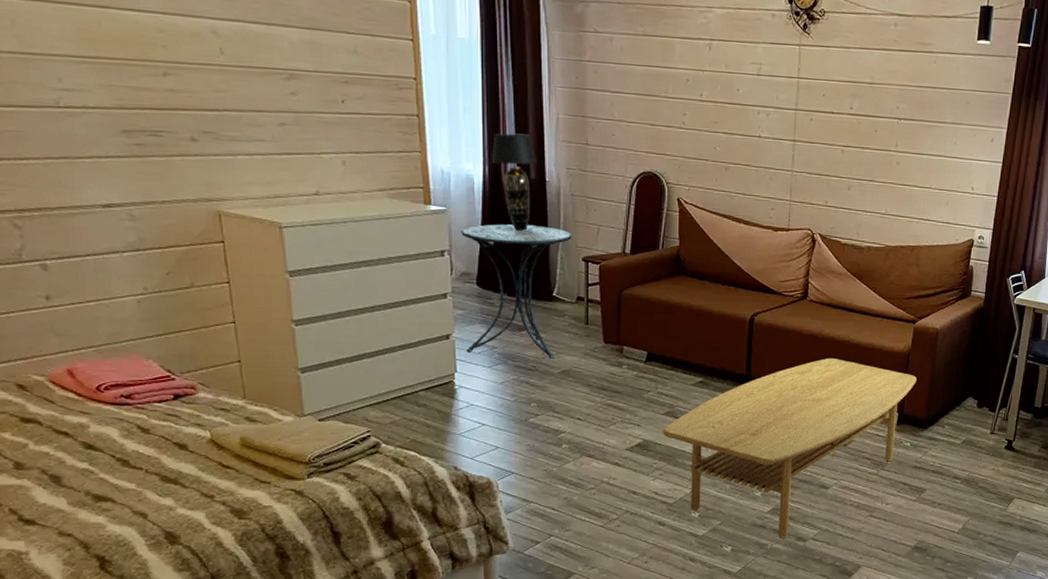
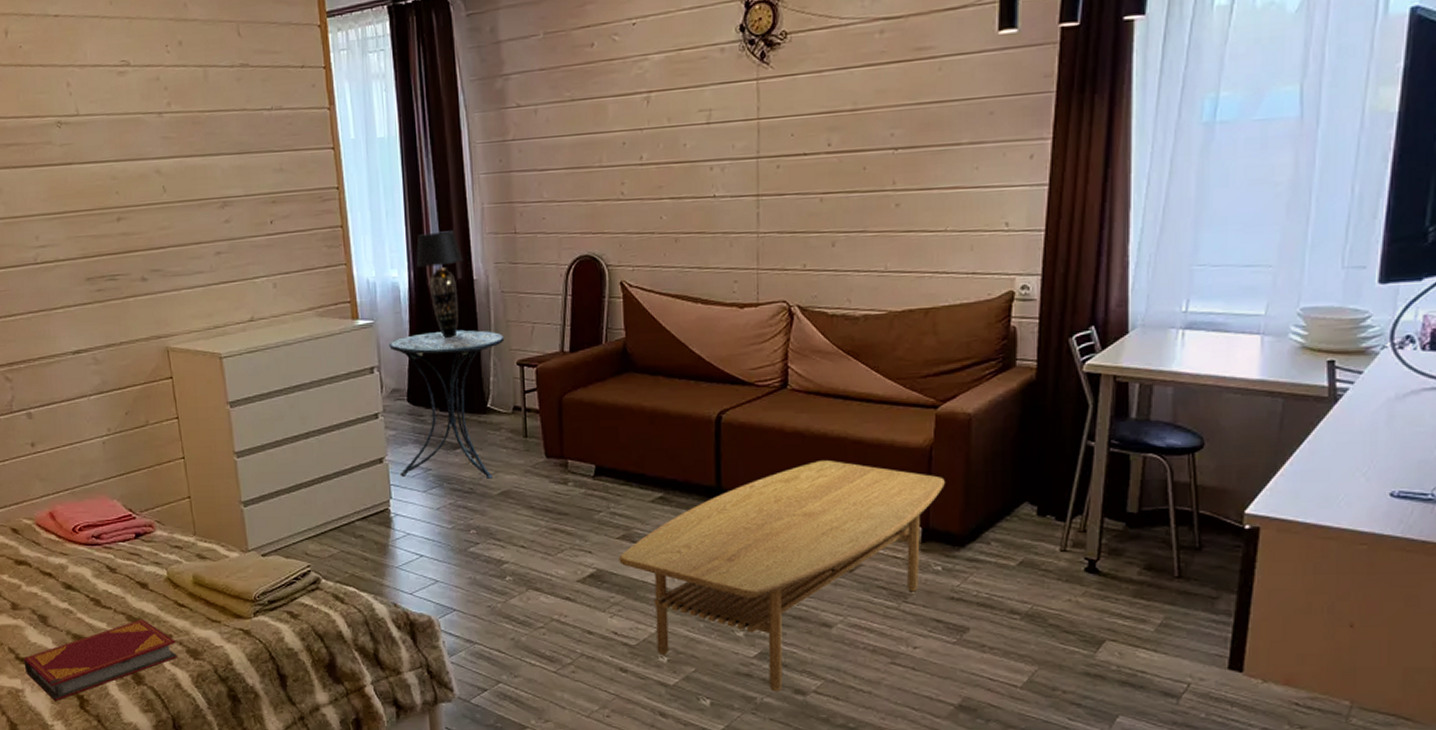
hardback book: none [29,479,220,564] -> present [23,619,178,702]

